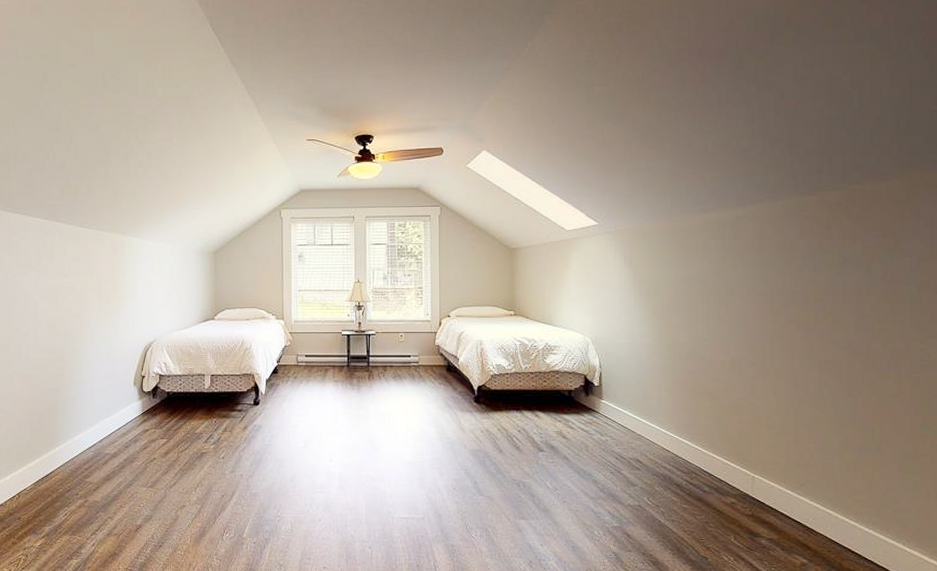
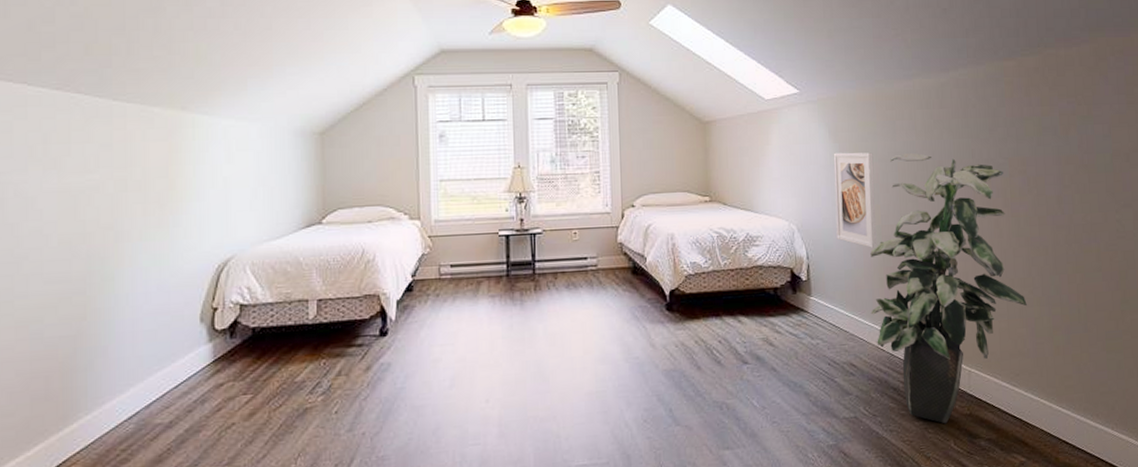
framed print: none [628,277,666,362] -> present [833,152,876,248]
indoor plant: none [658,280,816,521] -> present [870,153,1027,424]

